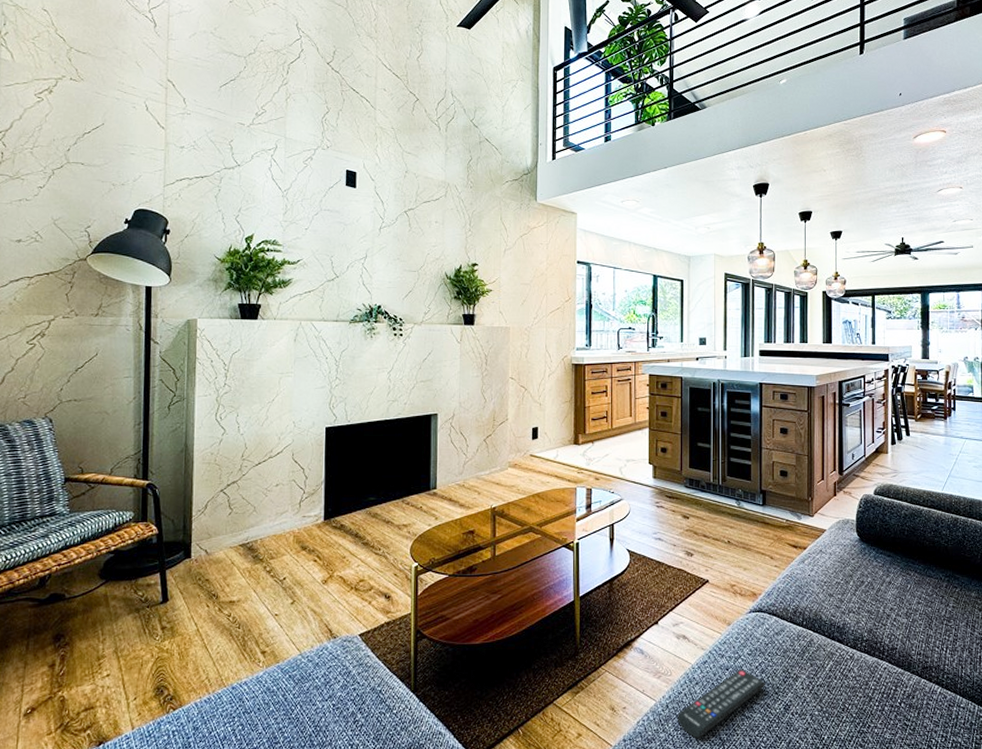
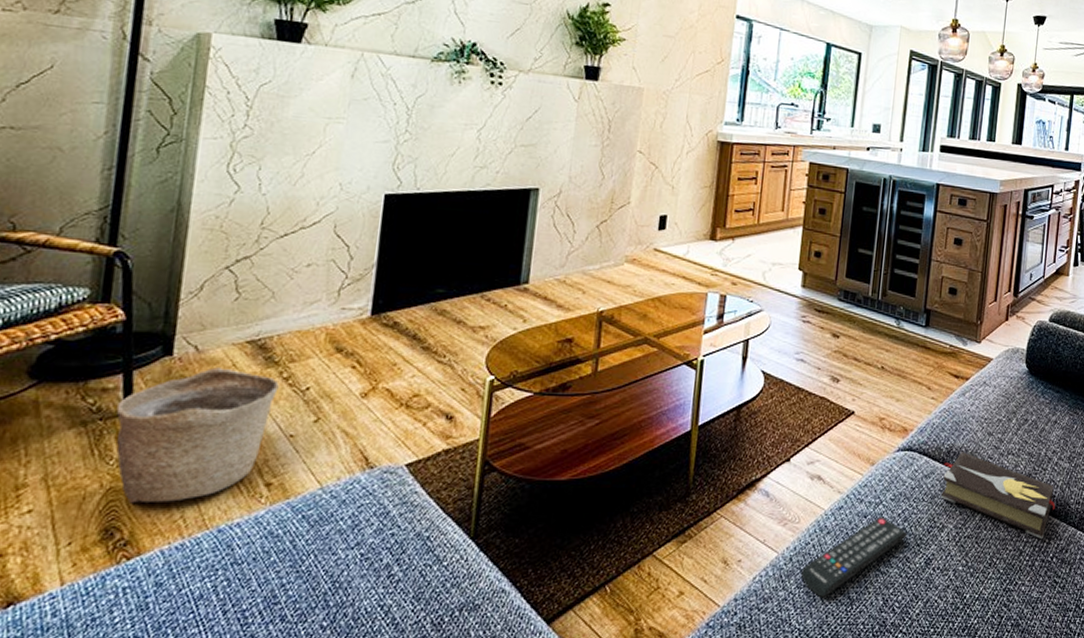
basket: none [157,565,264,669] -> present [116,367,279,504]
hardback book: none [791,611,898,686] -> present [941,452,1056,539]

